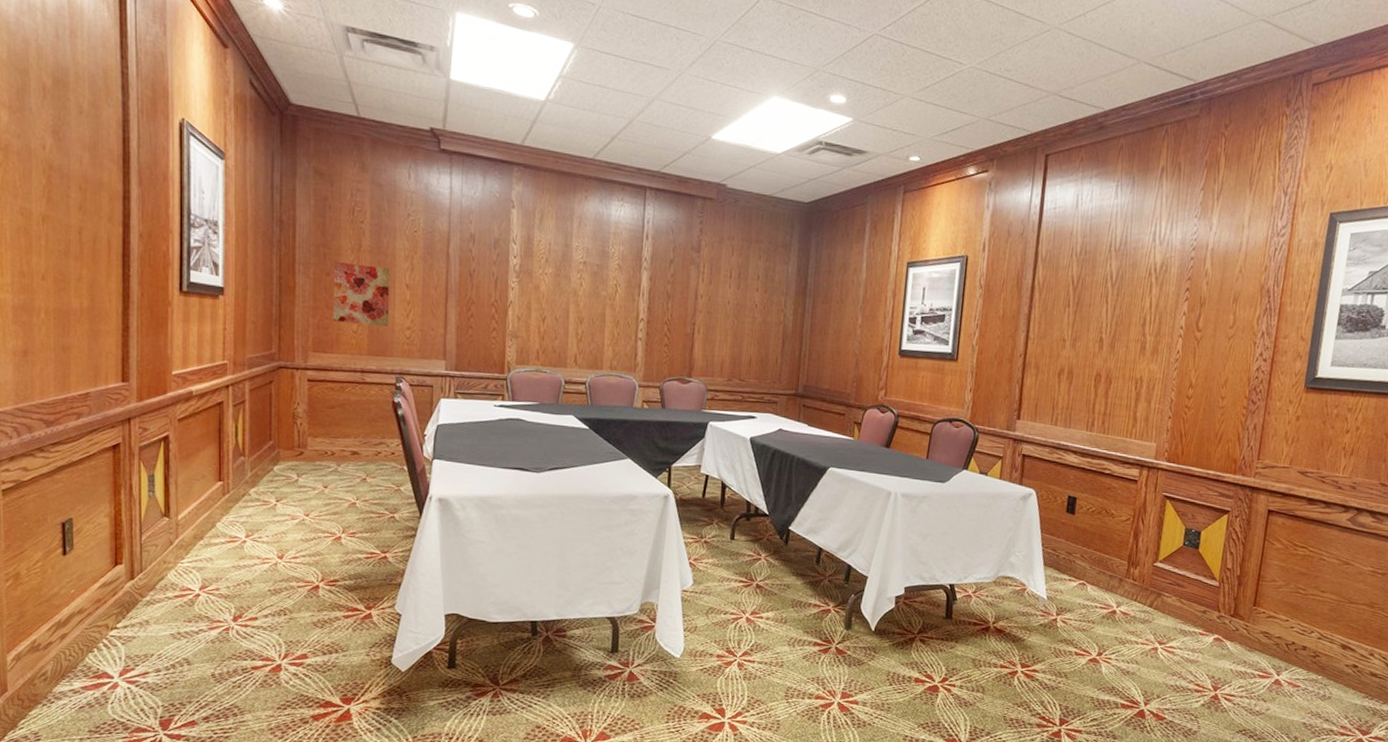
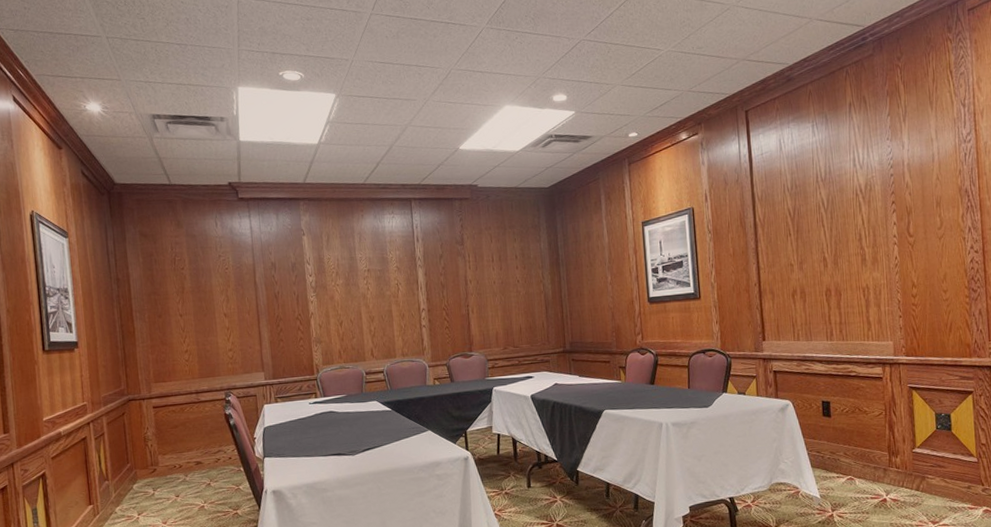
wall art: present [333,261,390,326] -> none [163,303,214,355]

